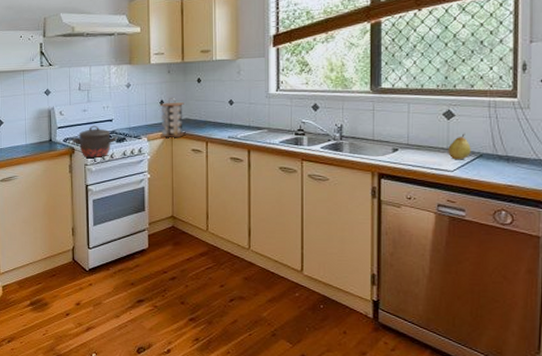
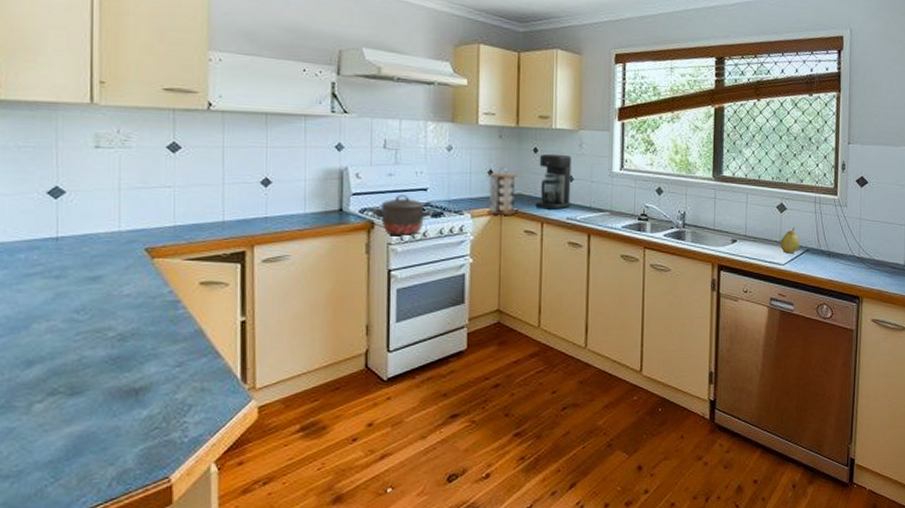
coffee maker: none [200,82,231,130] -> present [535,153,571,210]

